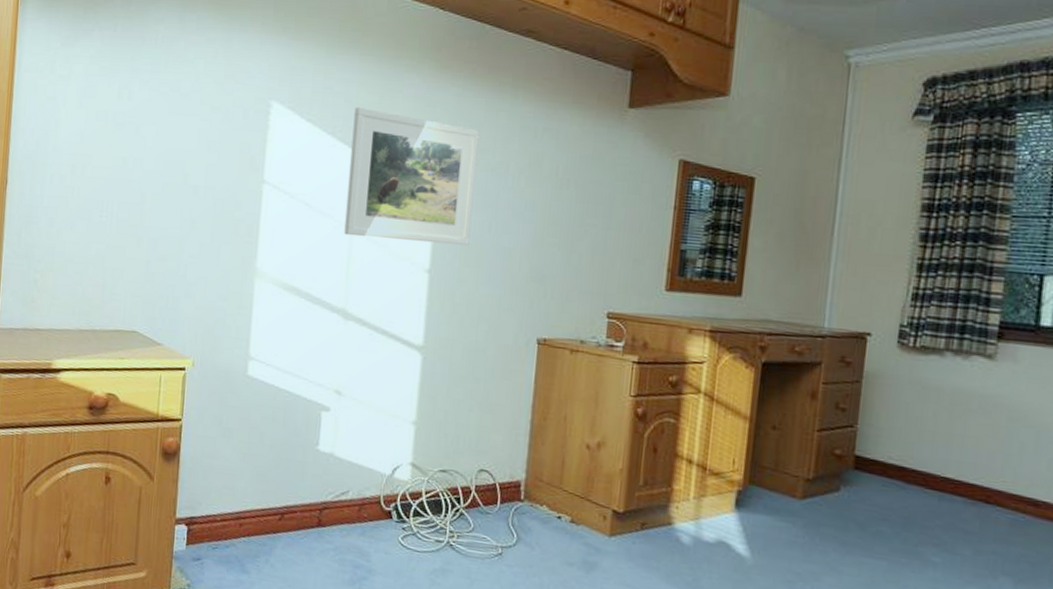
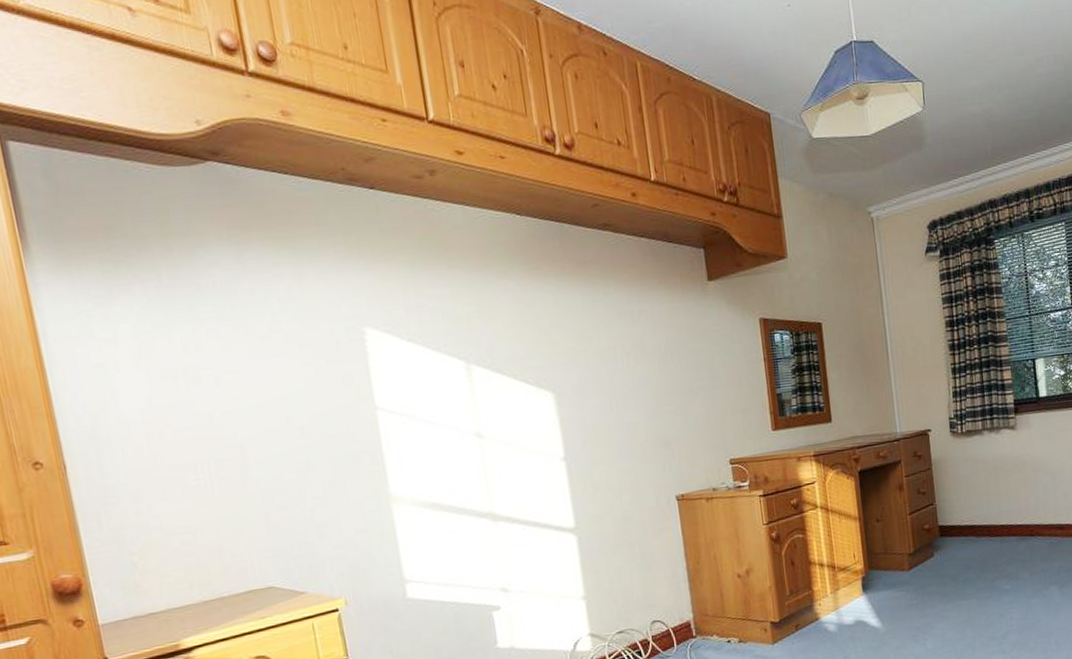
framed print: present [344,106,480,246] -> none [454,318,596,443]

